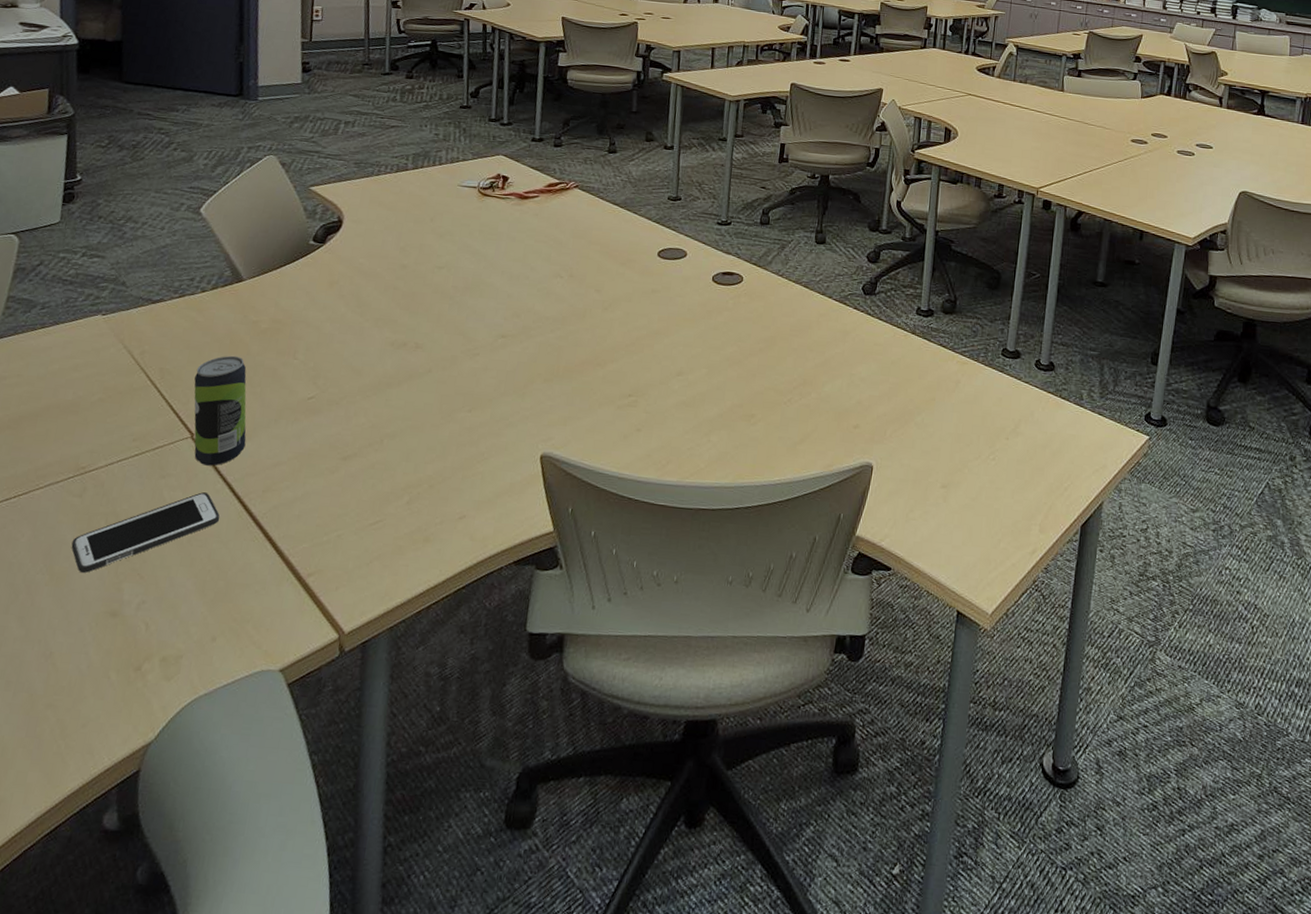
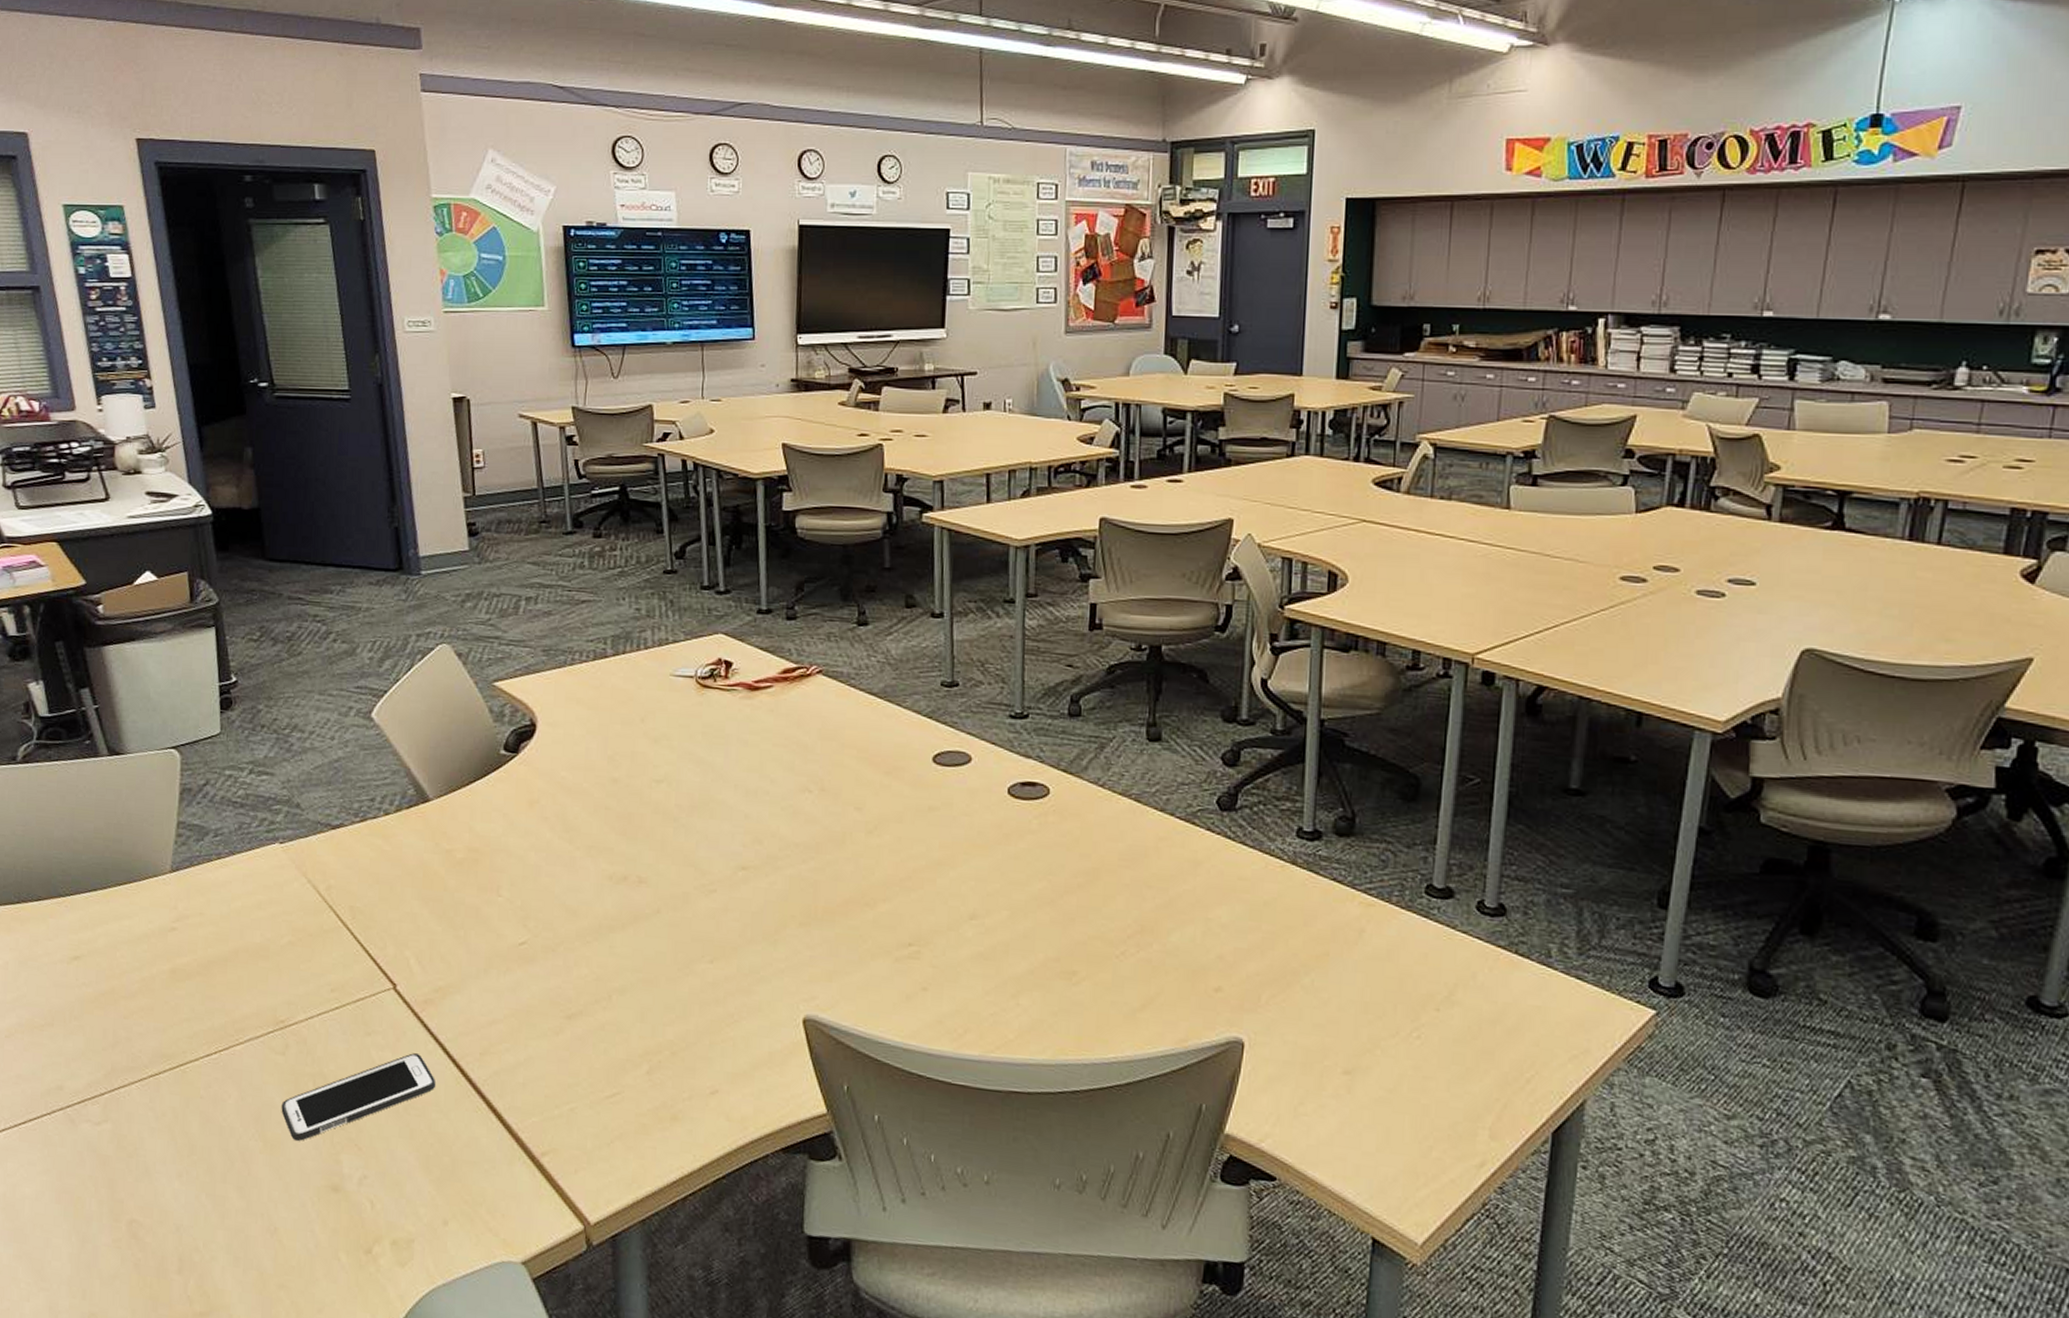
beverage can: present [194,355,247,466] -> none [389,891,455,1023]

